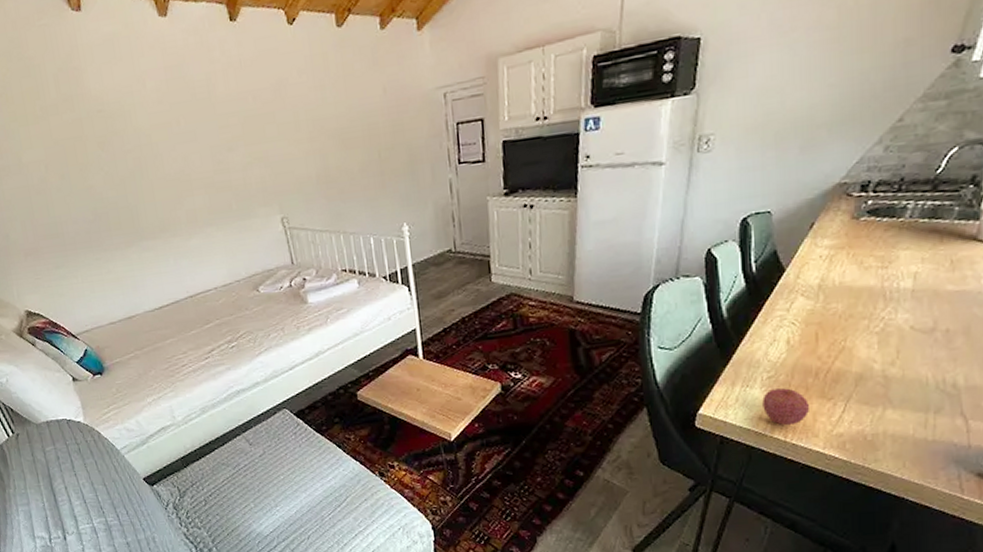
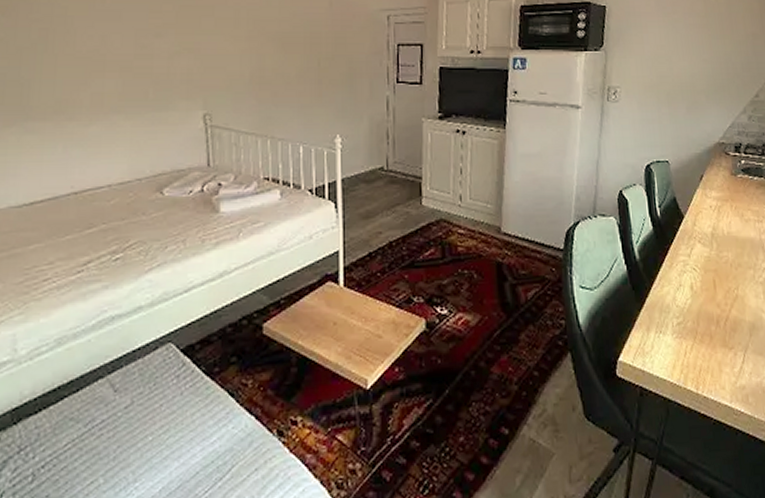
fruit: present [762,388,810,426] -> none [674,335,716,377]

